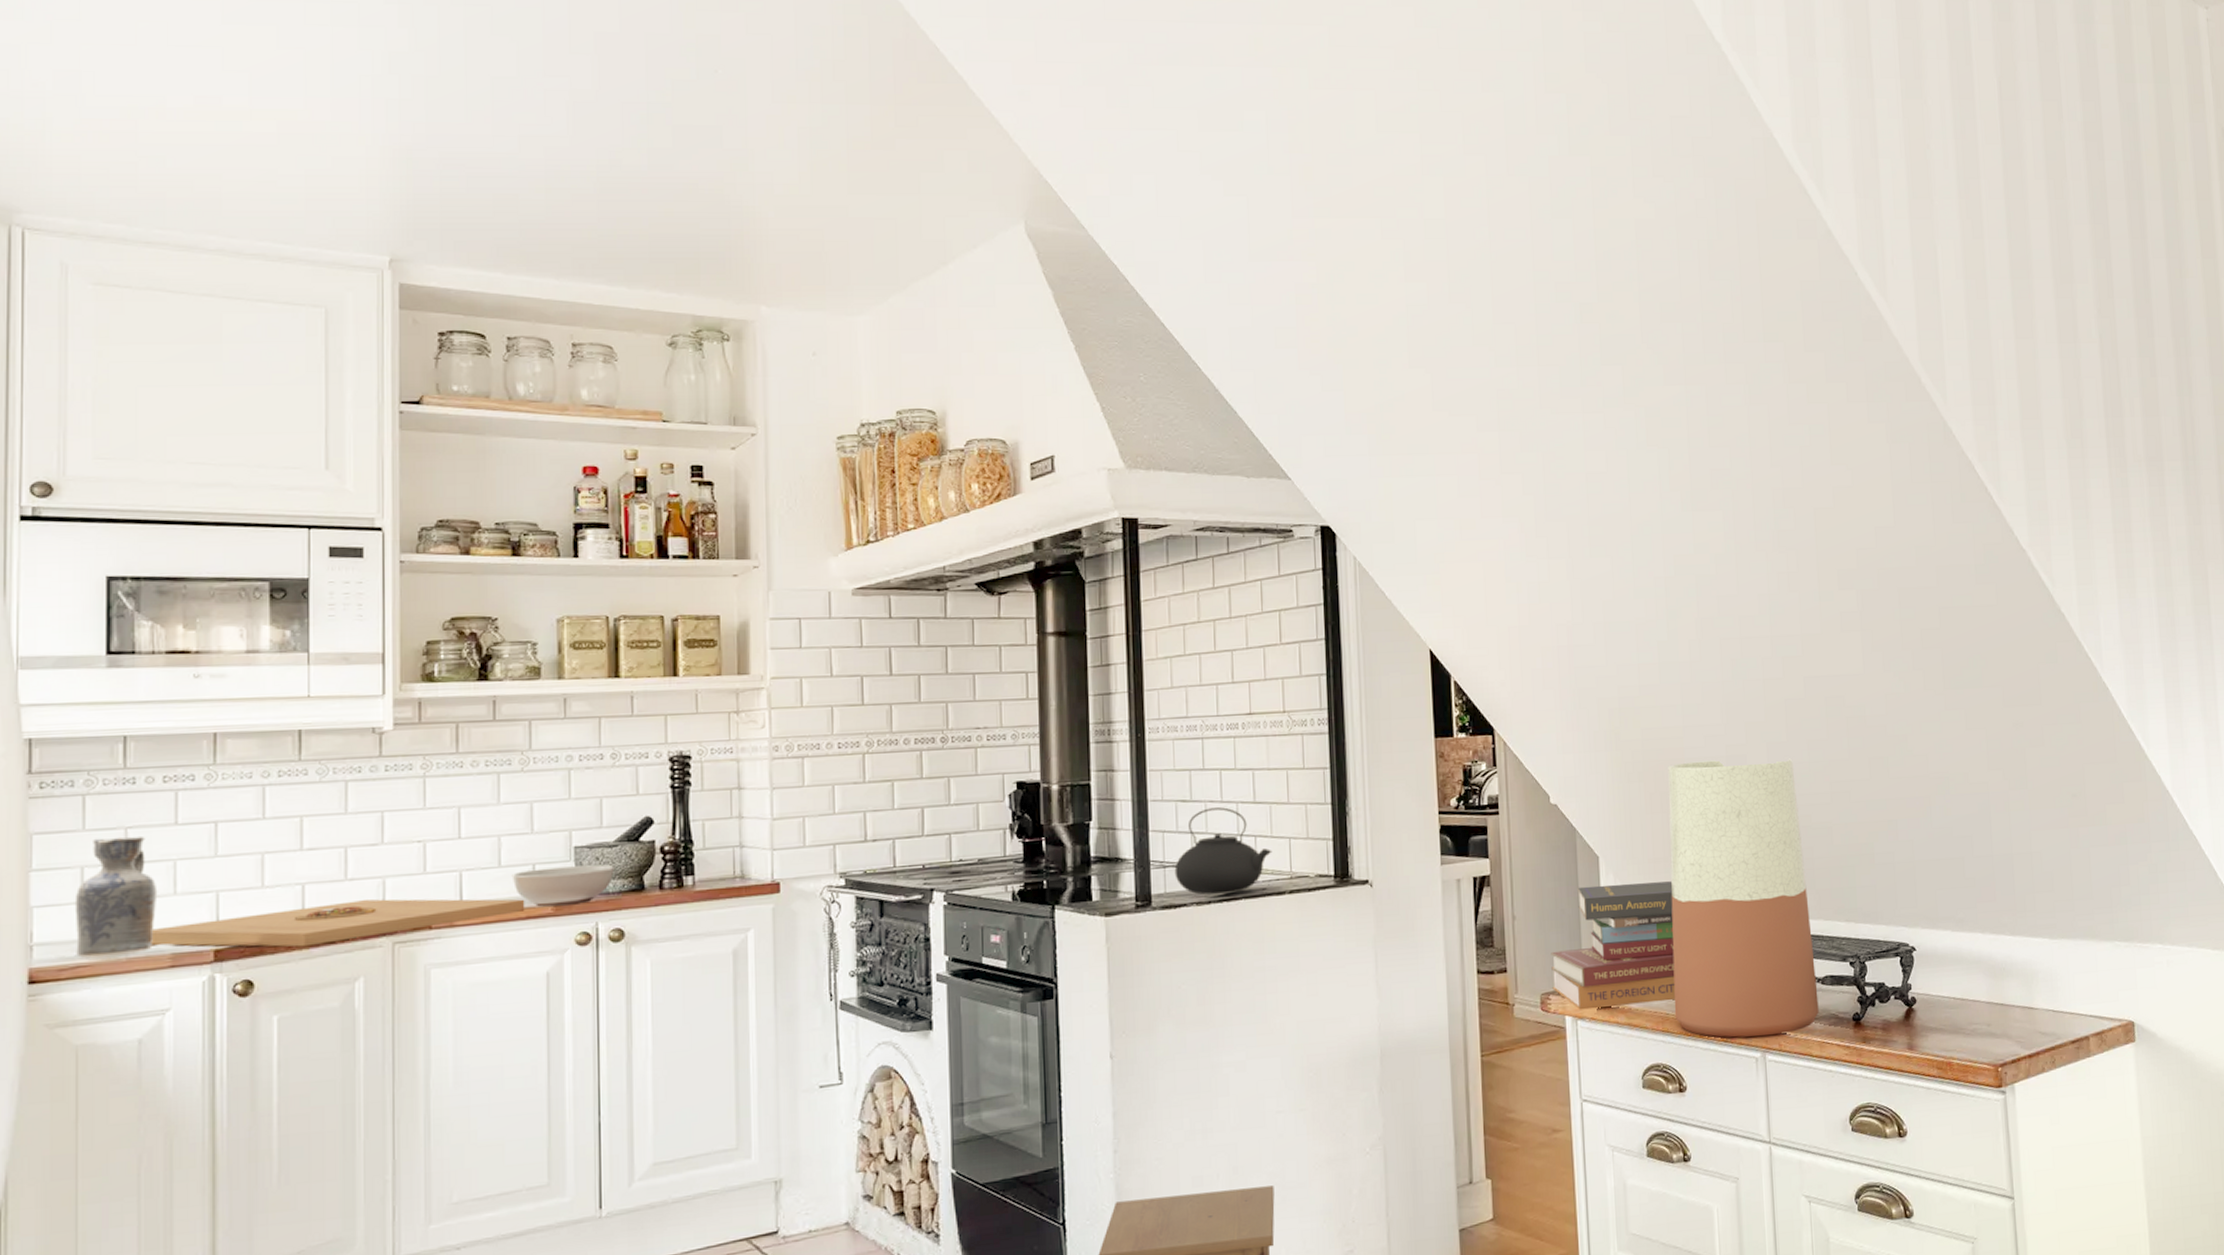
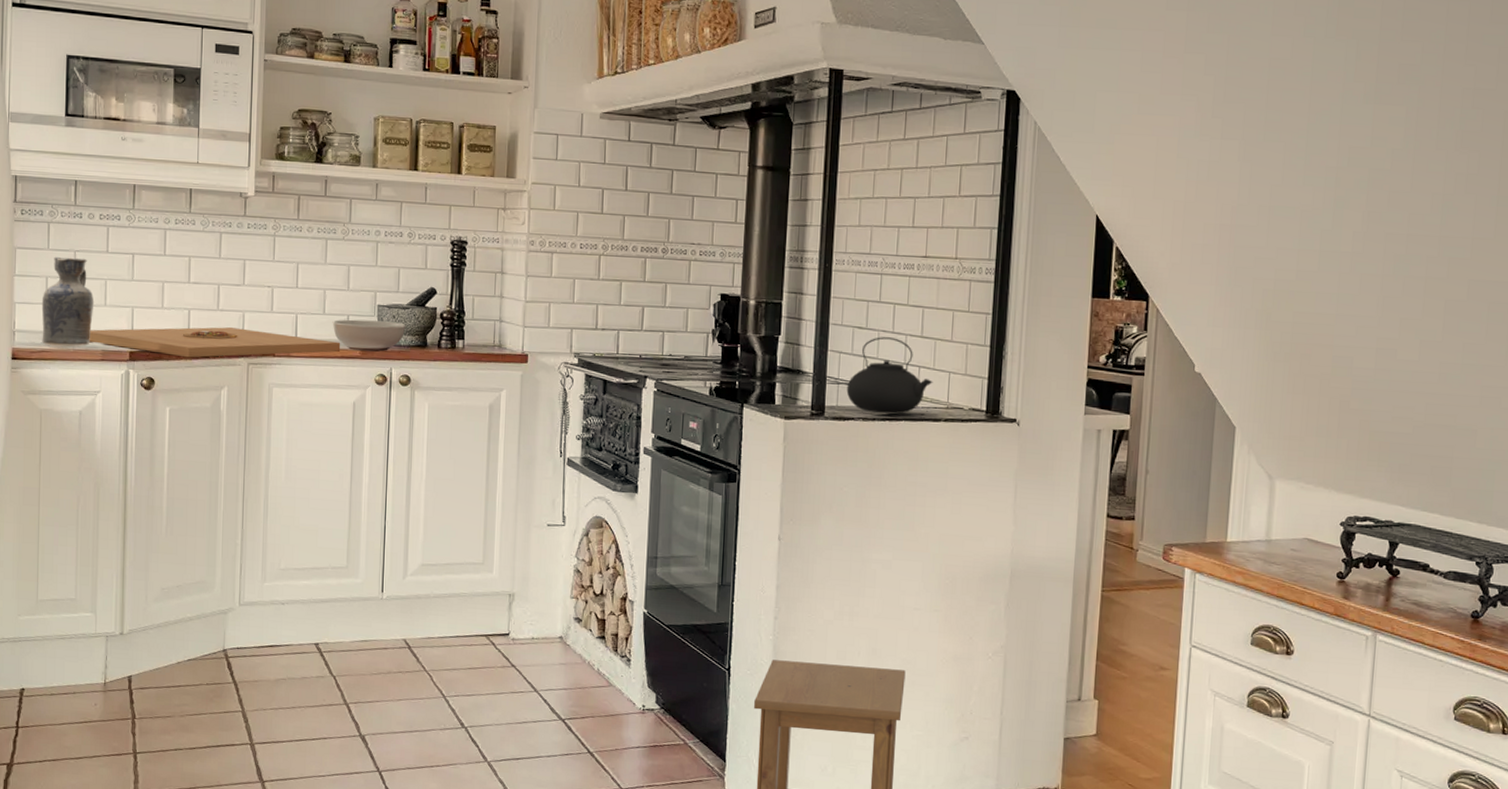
books: present [1551,881,1676,1010] -> none [1176,452,1306,570]
vase: present [1668,758,1819,1038] -> none [1291,349,1446,619]

